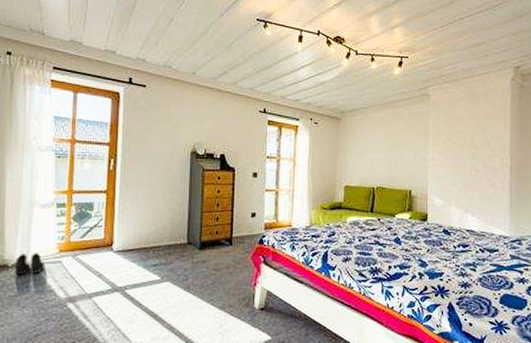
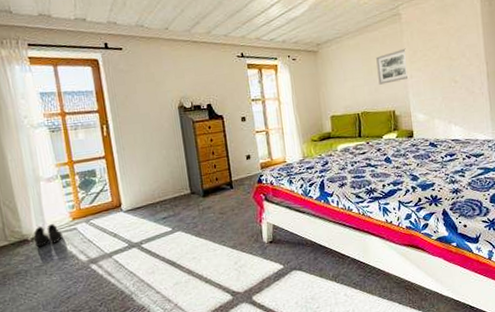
wall art: none [398,129,430,162] -> present [376,48,408,85]

